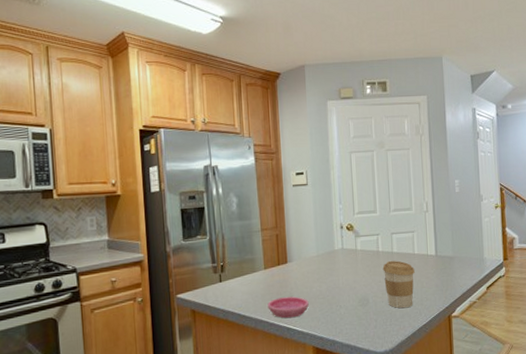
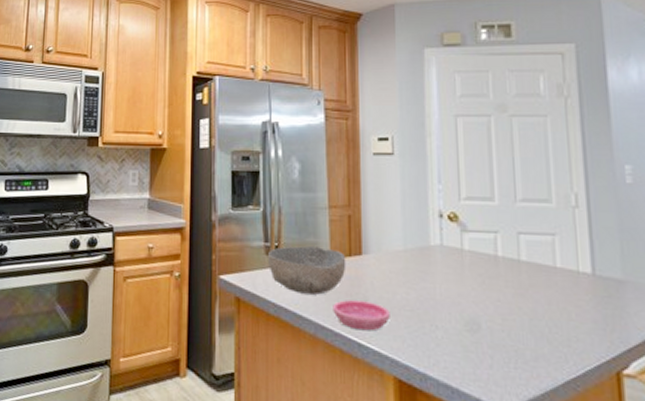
bowl: none [216,261,277,299] -> present [268,245,346,295]
coffee cup: present [382,260,415,309] -> none [503,273,557,348]

